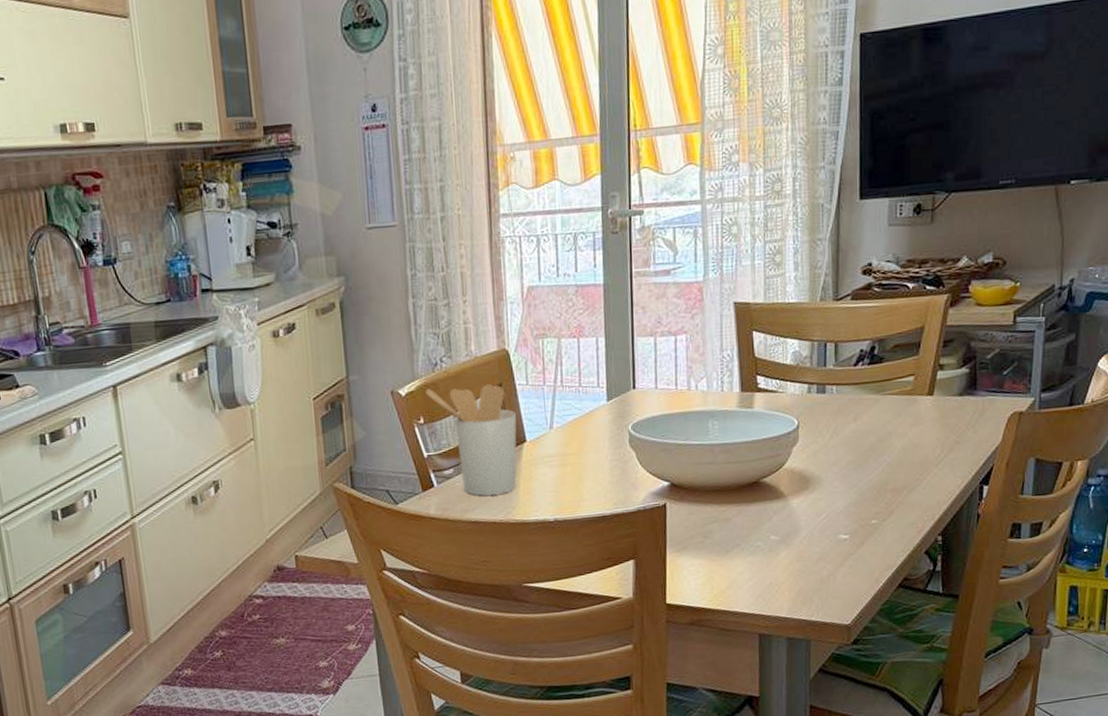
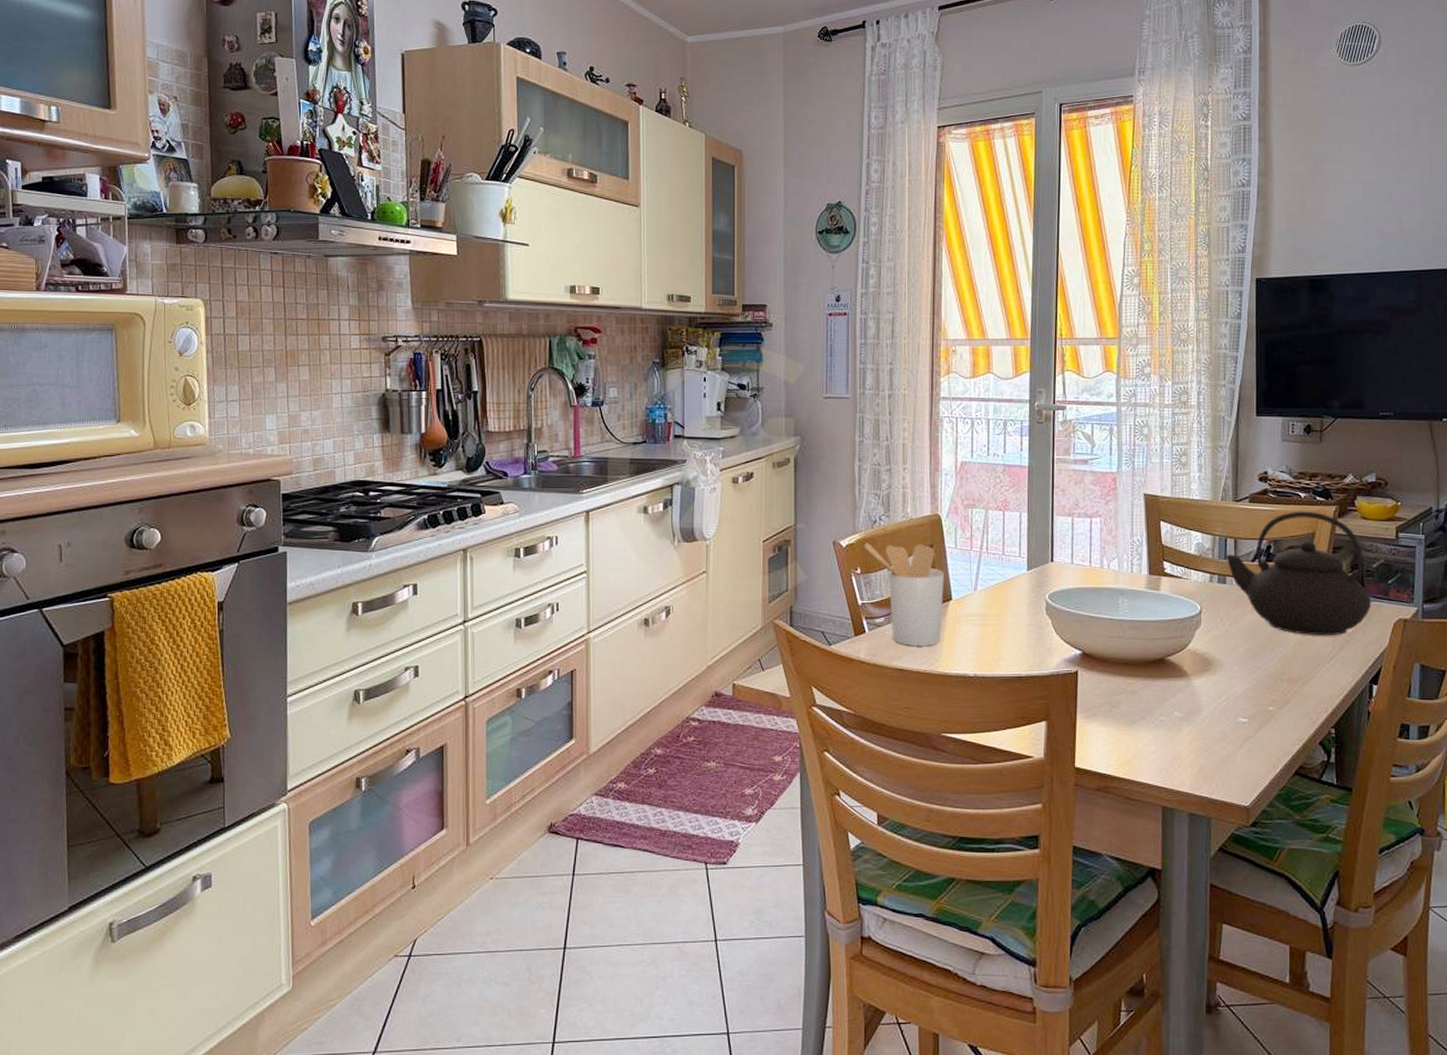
teapot: none [824,303,985,440] -> present [1225,511,1372,636]

